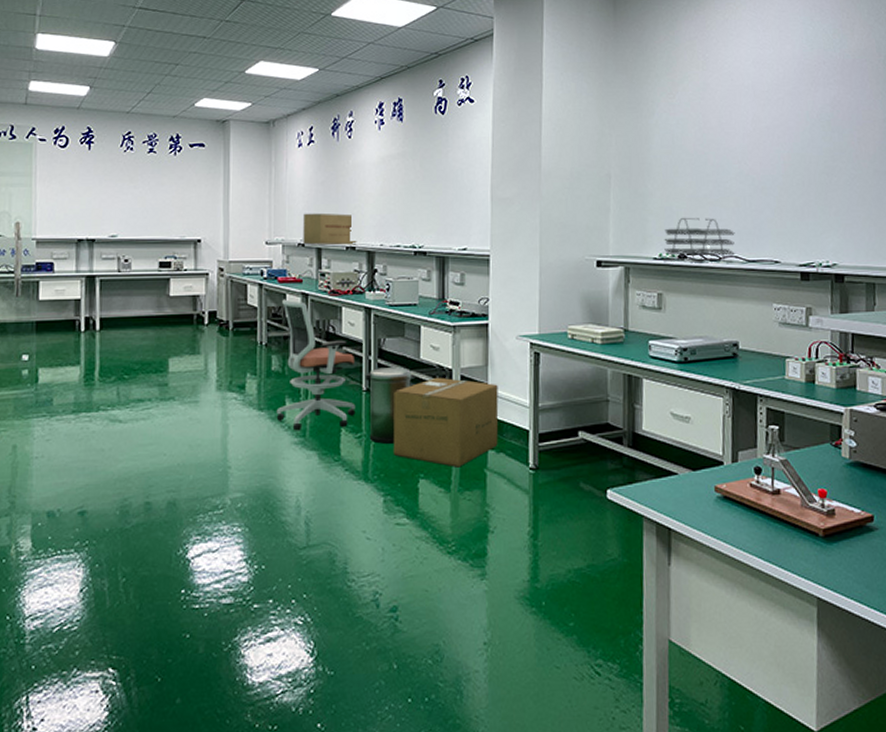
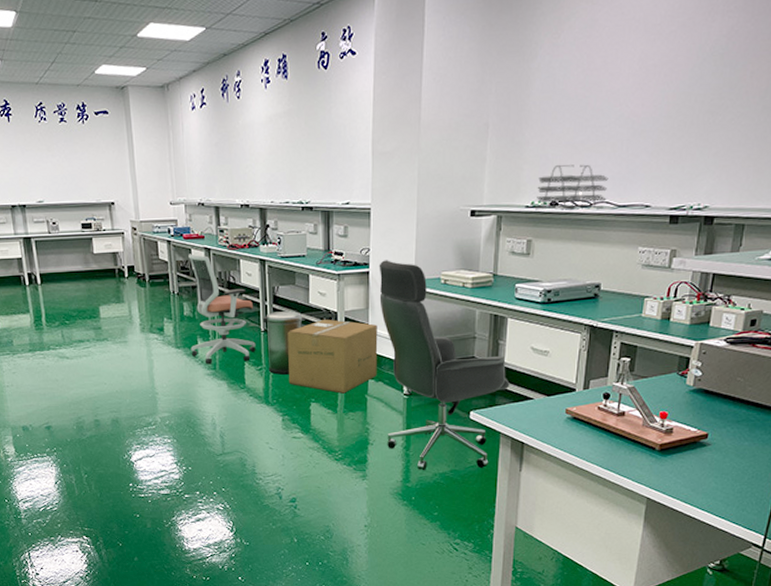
box: present [303,213,357,246] -> none [201,173,250,204]
office chair: none [499,311,650,567] -> present [379,260,510,471]

